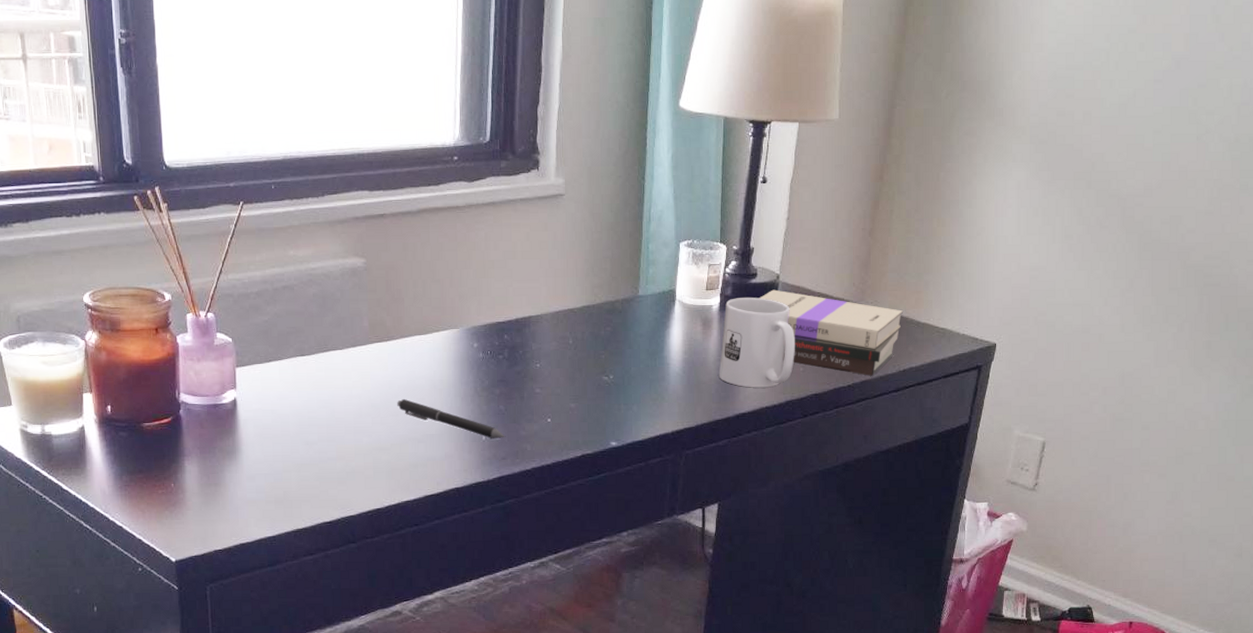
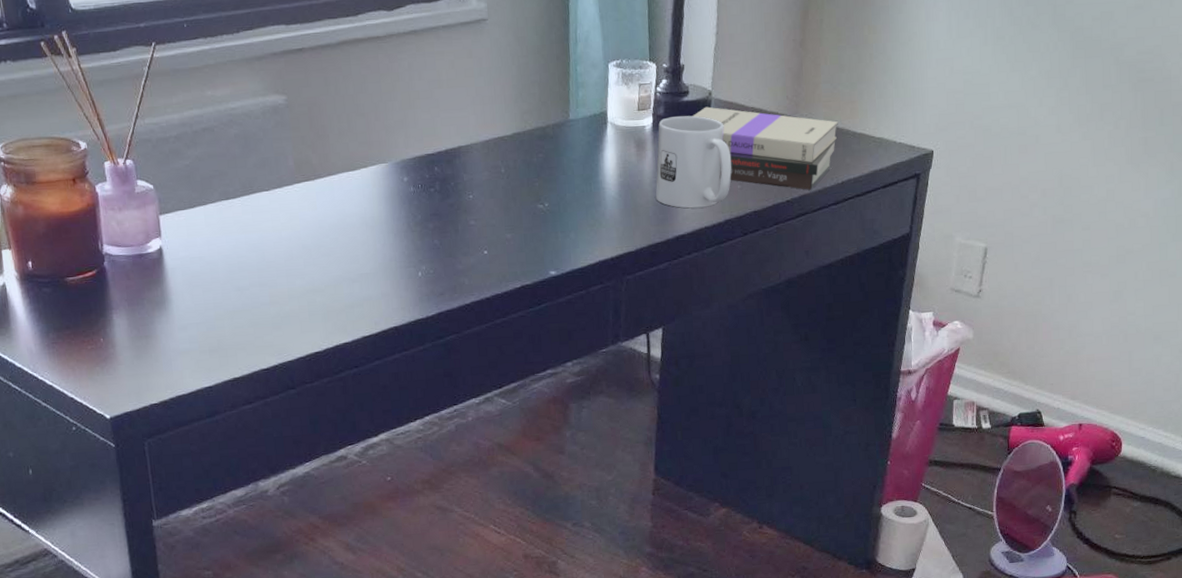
pen: present [397,399,506,439] -> none [328,239,443,274]

